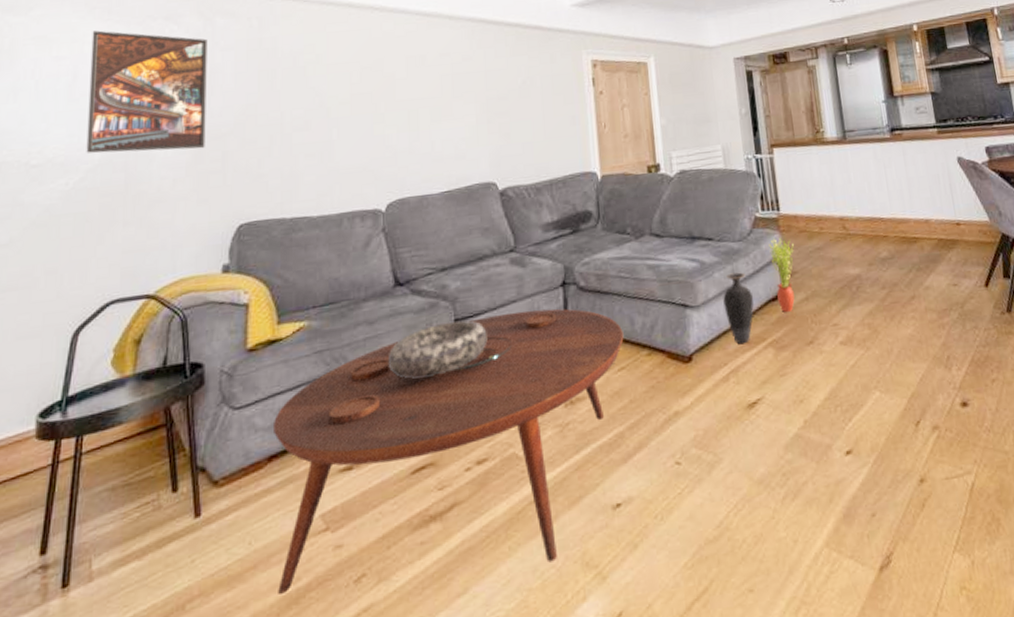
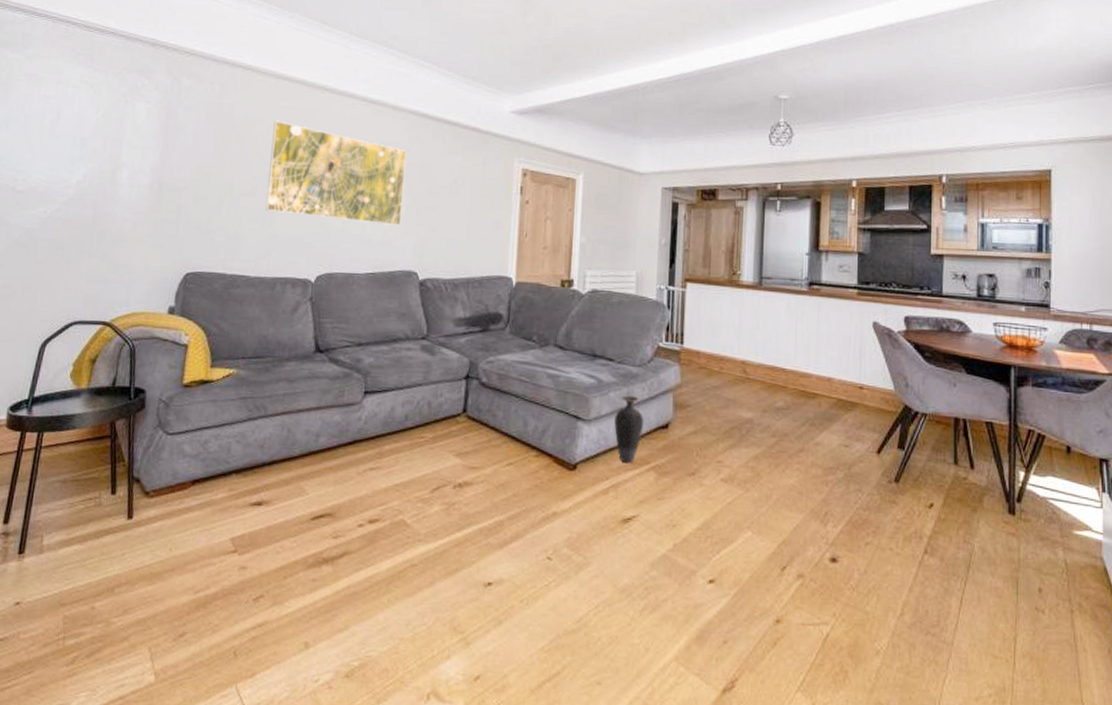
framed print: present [86,30,207,153] -> none [63,75,174,199]
coffee table: present [272,309,624,594] -> none [190,394,516,620]
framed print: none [322,47,472,144] -> present [266,120,406,225]
decorative bowl: present [388,319,488,379] -> none [301,392,392,438]
potted plant: present [769,237,795,313] -> none [666,369,691,442]

